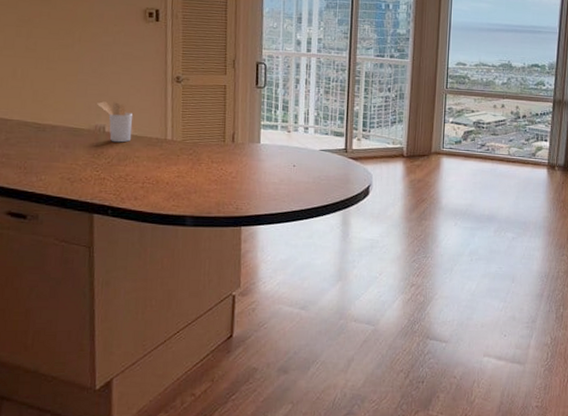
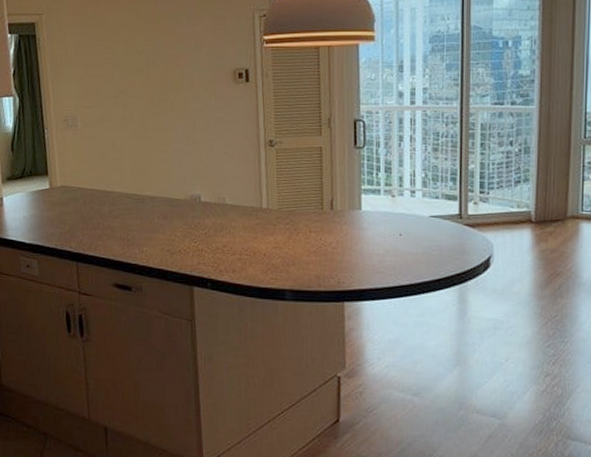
utensil holder: present [97,101,133,143] -> none [192,170,228,213]

